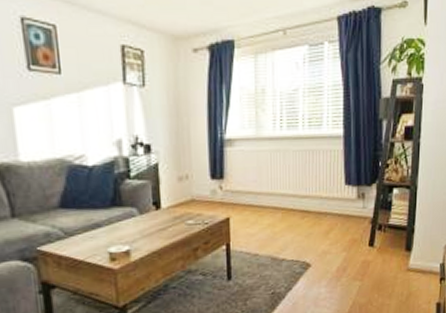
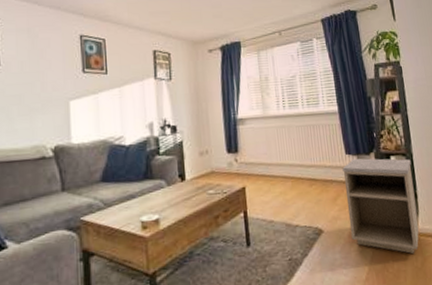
nightstand: none [339,189,414,288] -> present [342,158,419,254]

